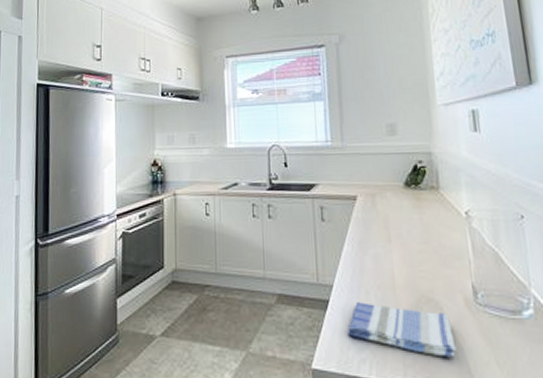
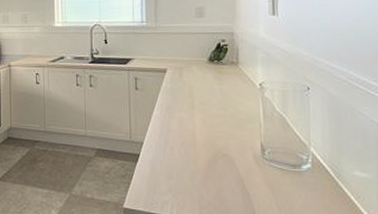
dish towel: present [348,302,457,357] -> none [154,156,244,201]

